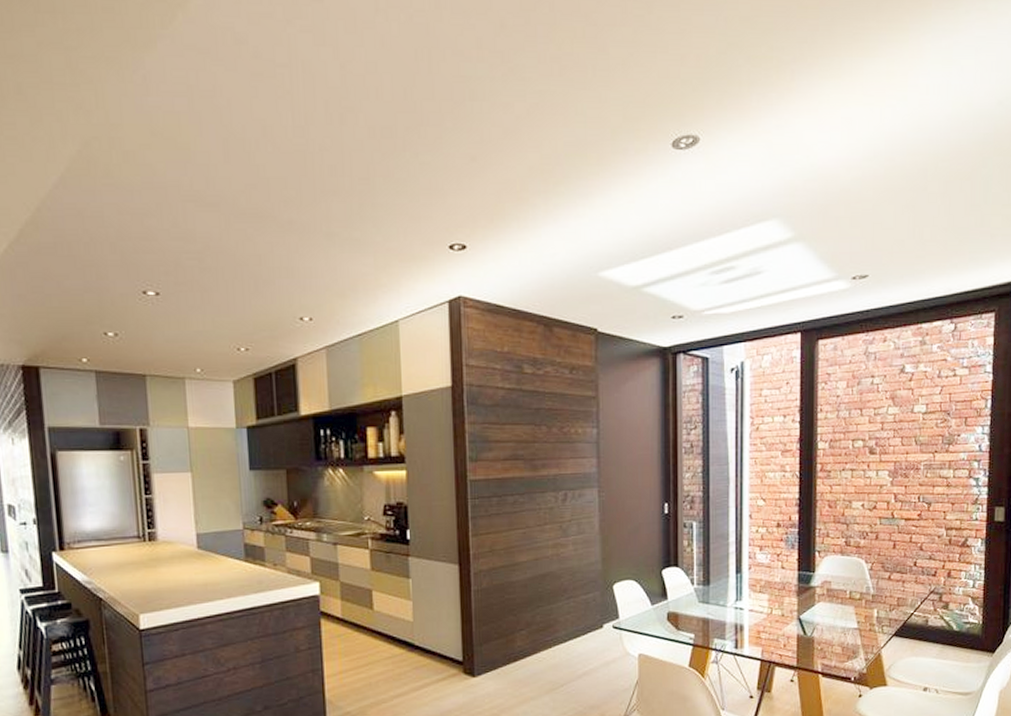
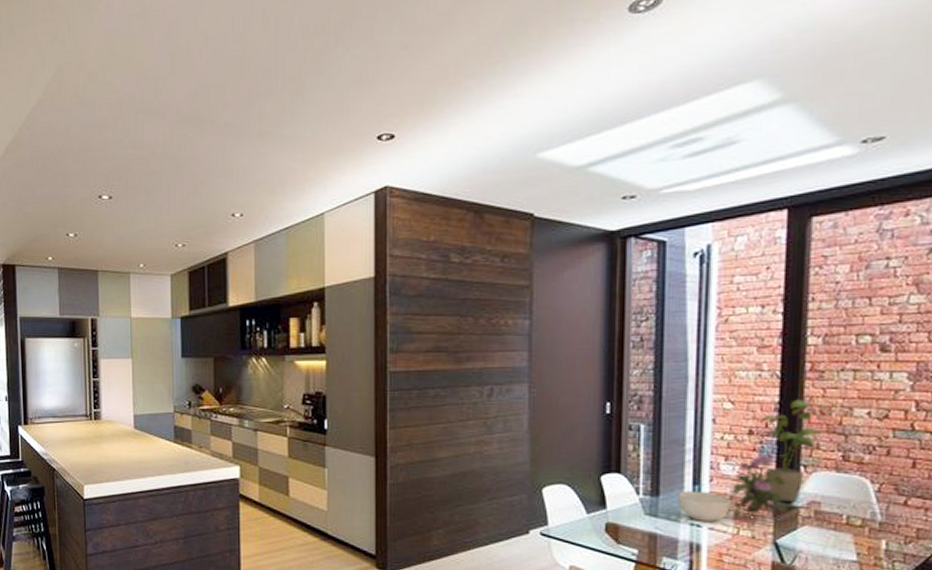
bowl: none [724,578,766,606] -> present [678,491,732,523]
flower bouquet: none [762,545,807,599] -> present [726,456,788,518]
house plant: none [784,495,838,583] -> present [758,399,833,502]

